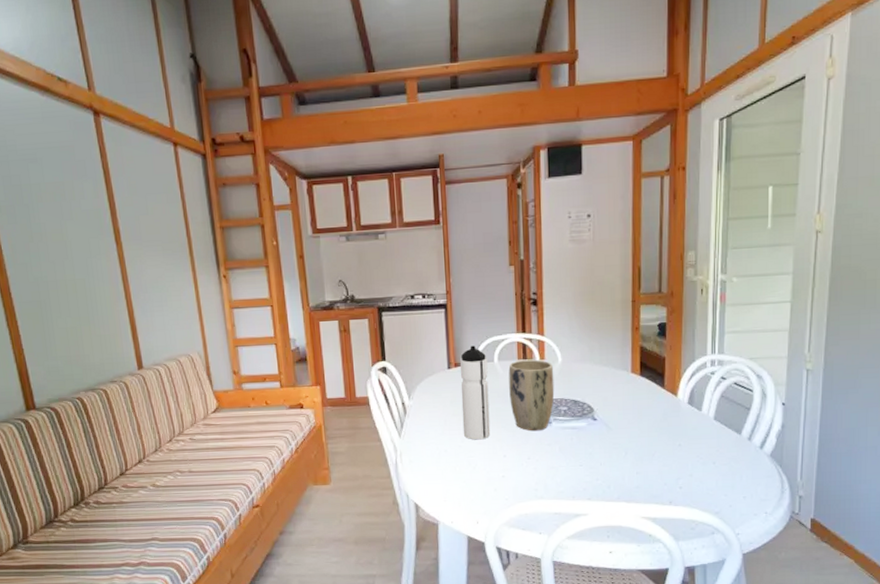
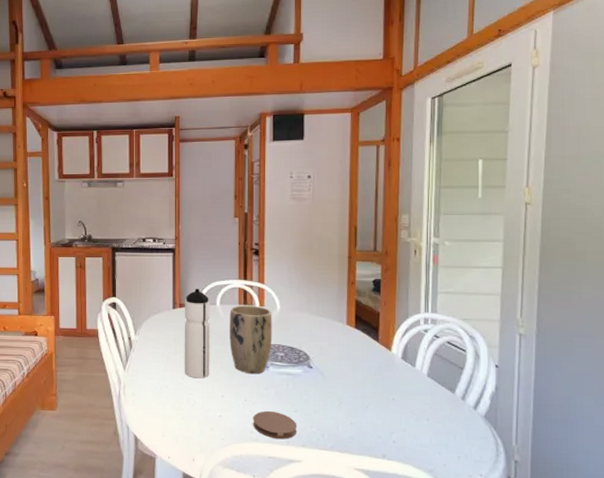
coaster: none [537,467,583,495] -> present [253,410,297,440]

